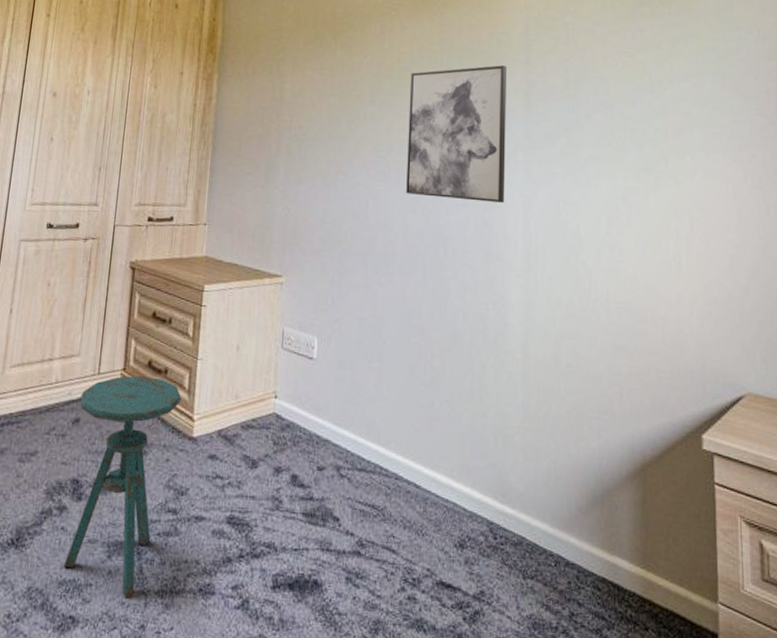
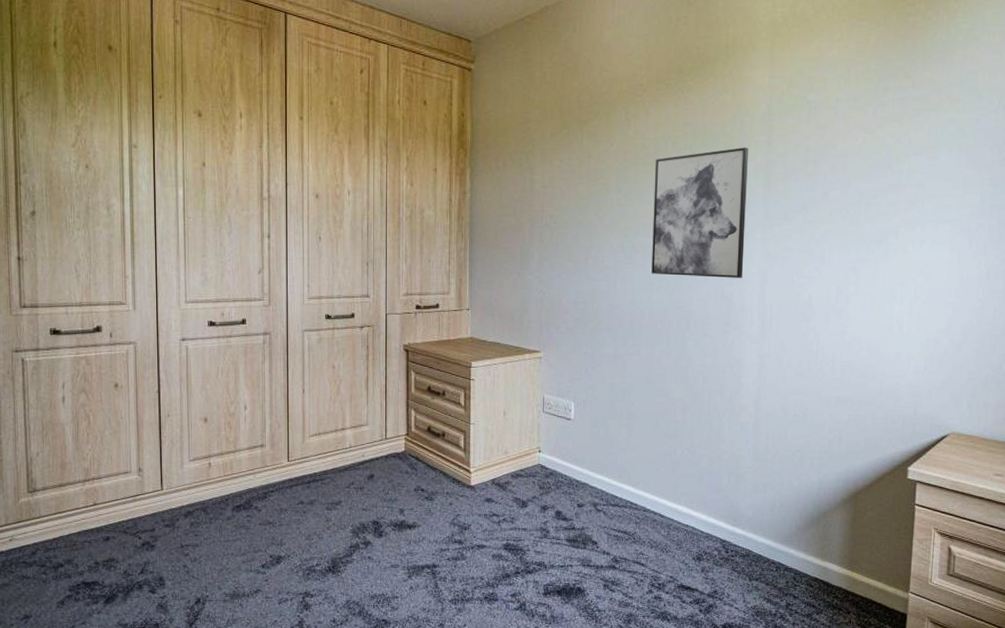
side table: present [63,376,182,600] -> none [372,439,460,607]

